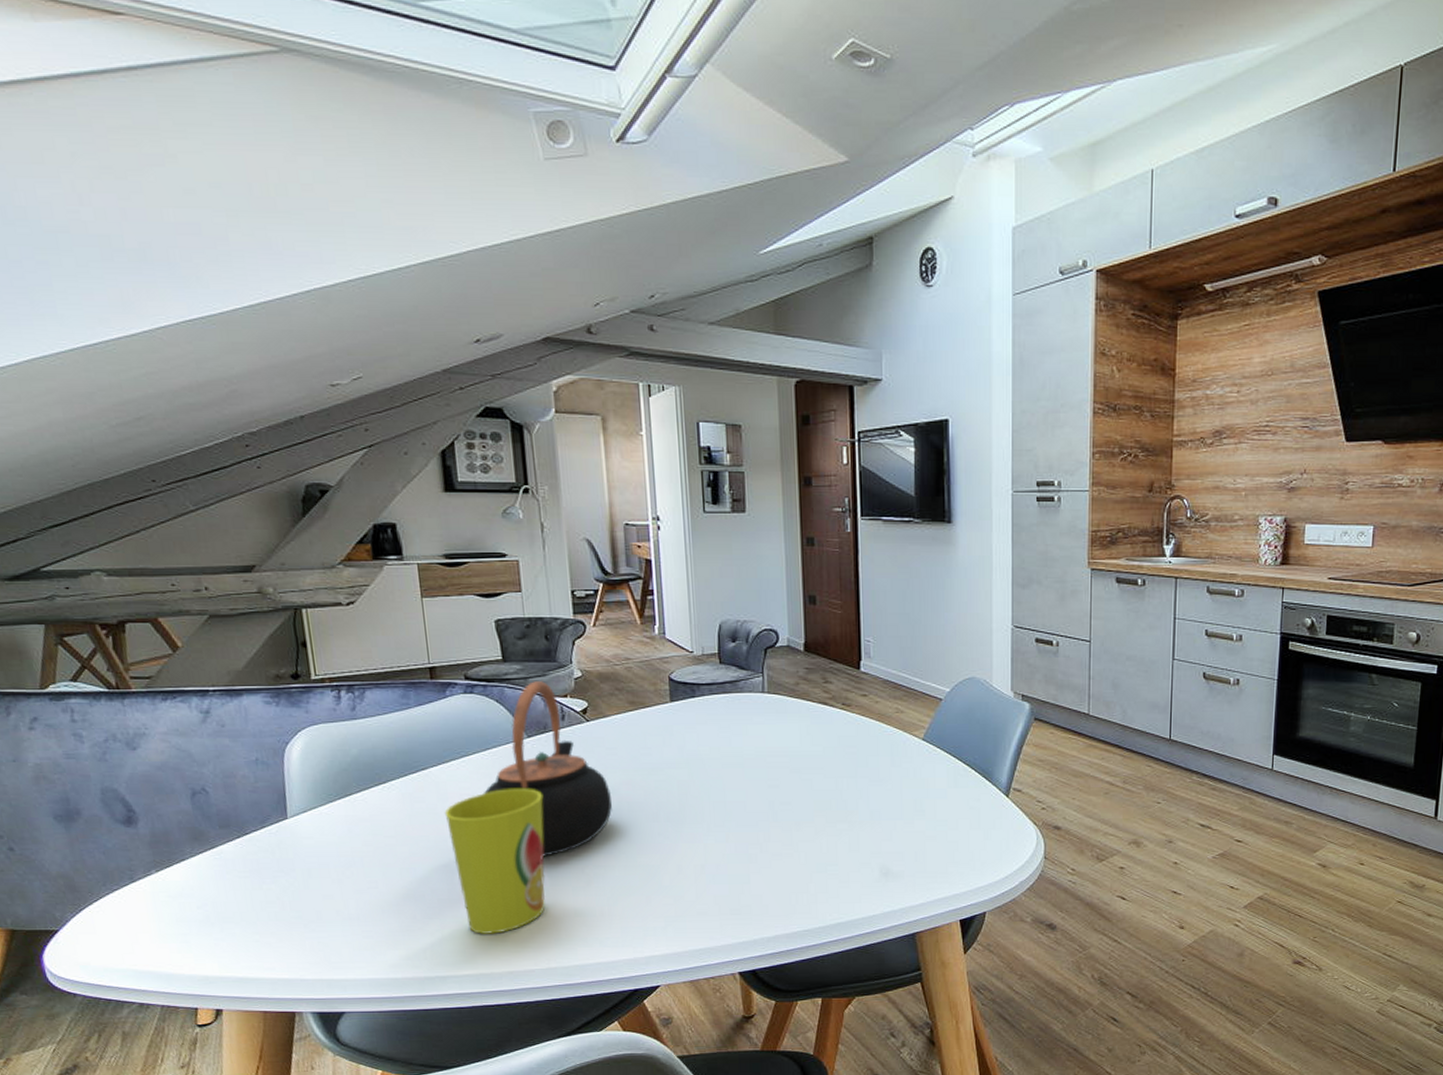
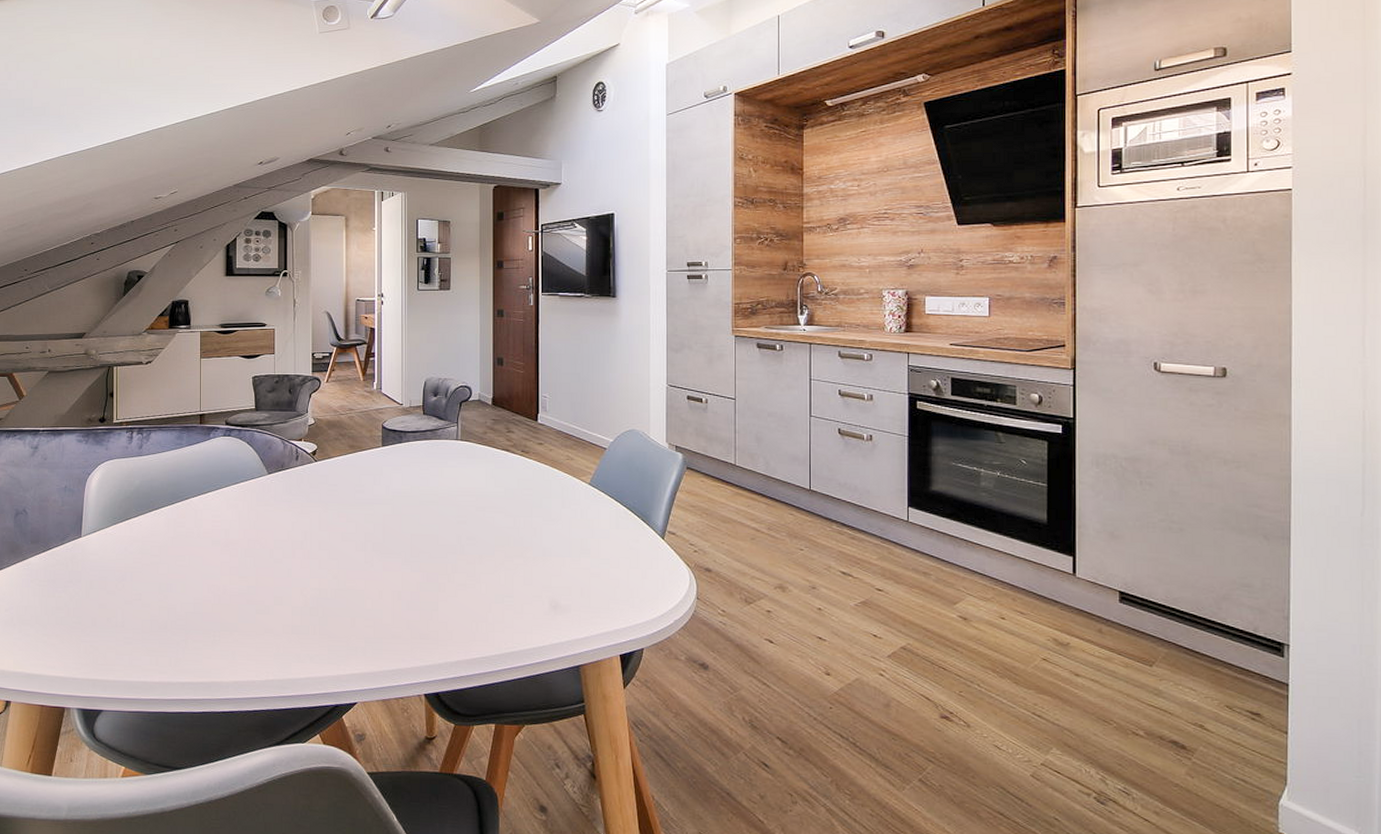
cup: present [444,789,546,934] -> none [198,518,275,646]
teapot: present [484,681,613,857] -> none [230,427,330,578]

